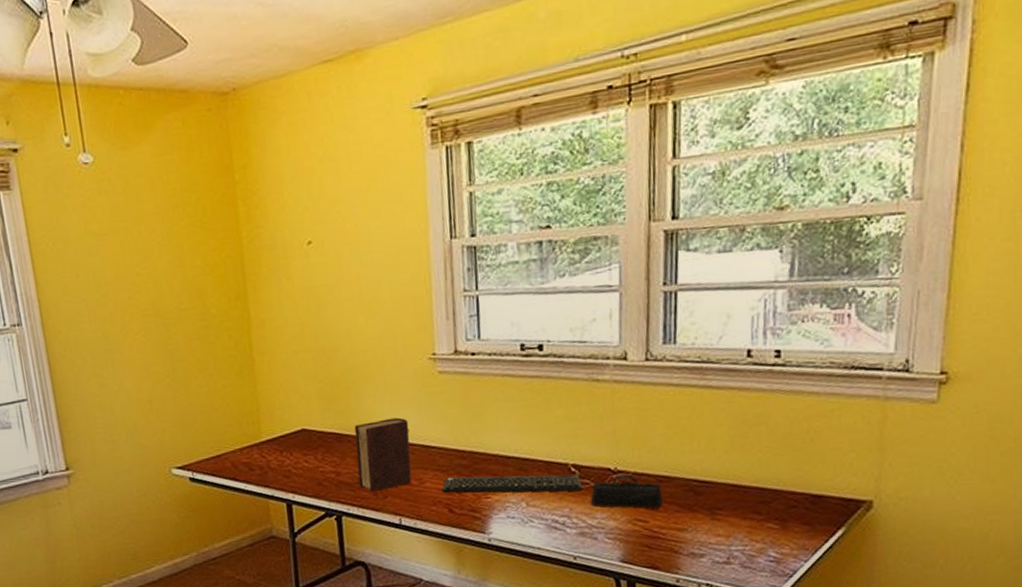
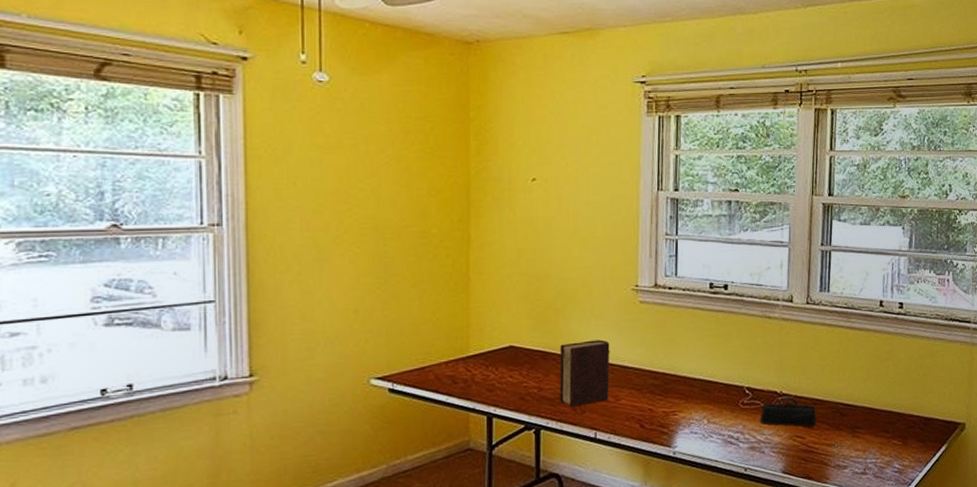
keyboard: present [442,474,583,494] -> none [636,395,755,411]

